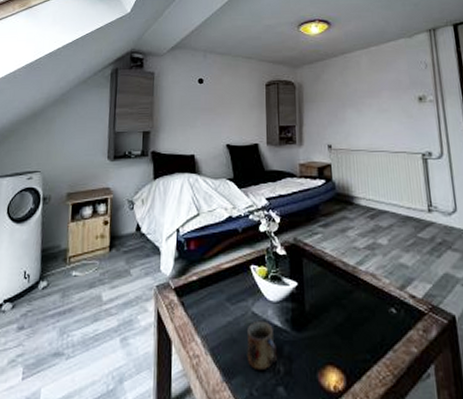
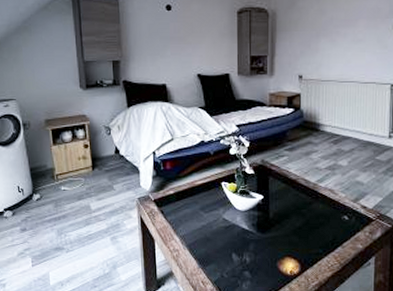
mug: present [246,320,277,371] -> none [218,225,244,261]

